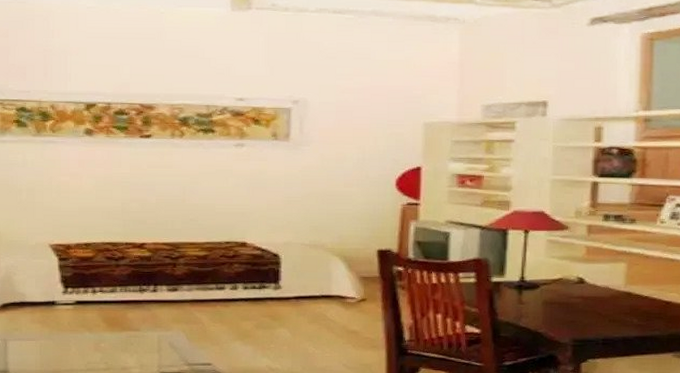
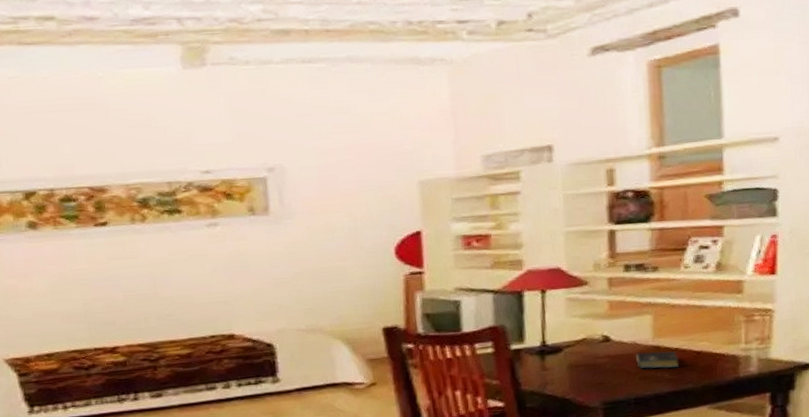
book: none [607,297,649,315] -> present [635,351,680,369]

